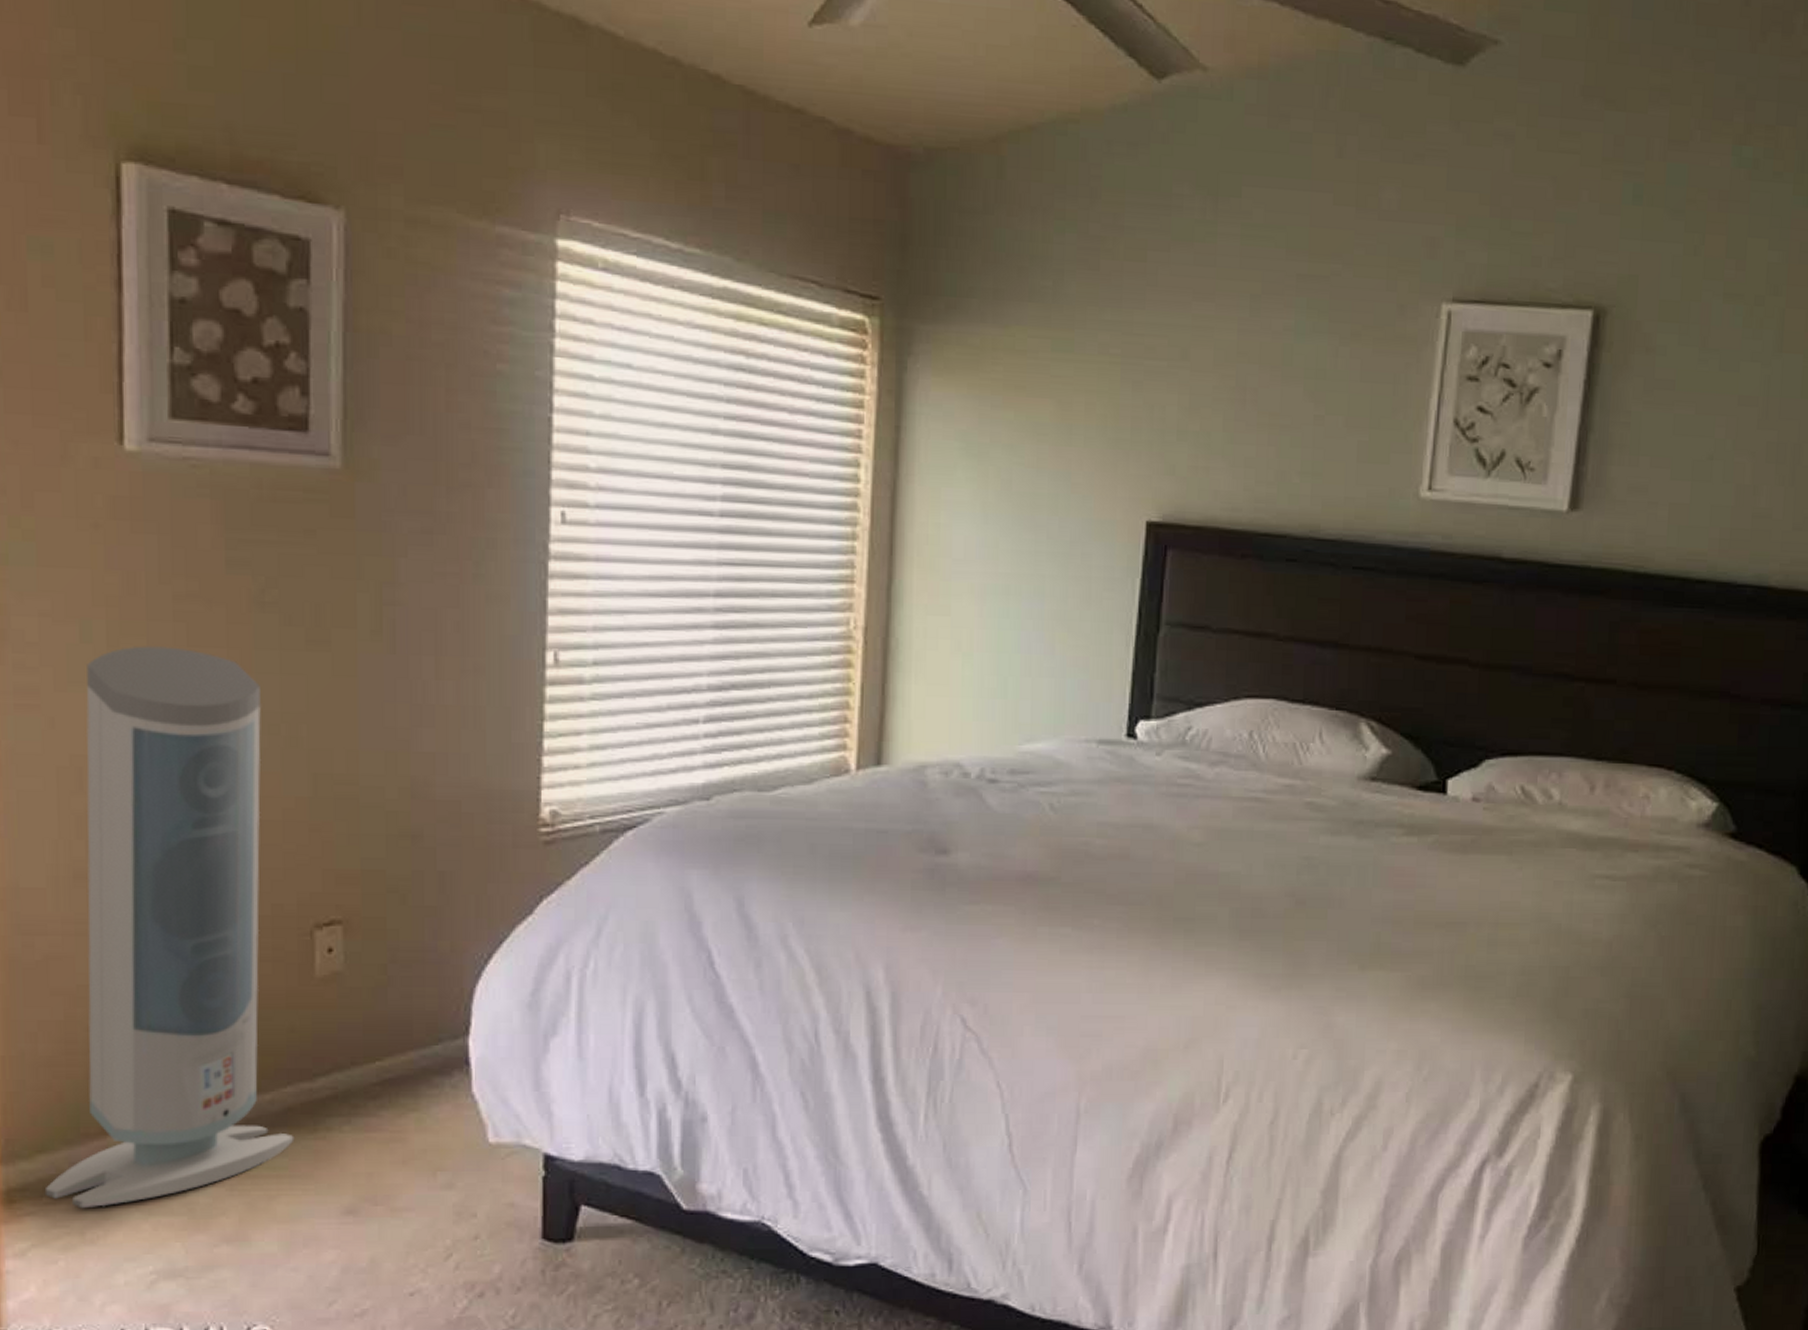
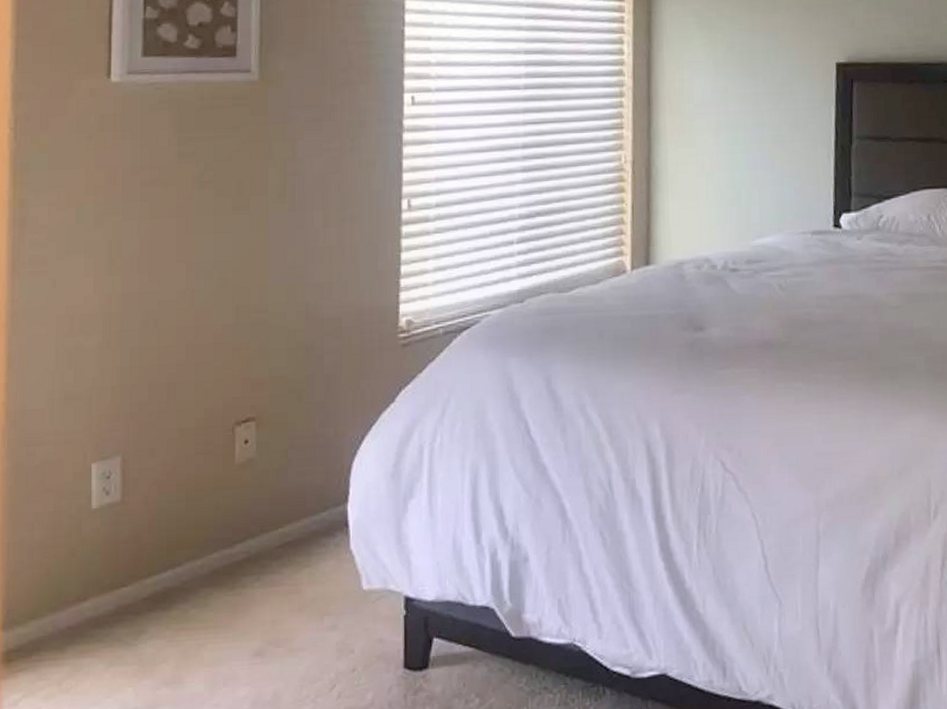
air purifier: present [44,646,294,1209] -> none [34,220,218,663]

